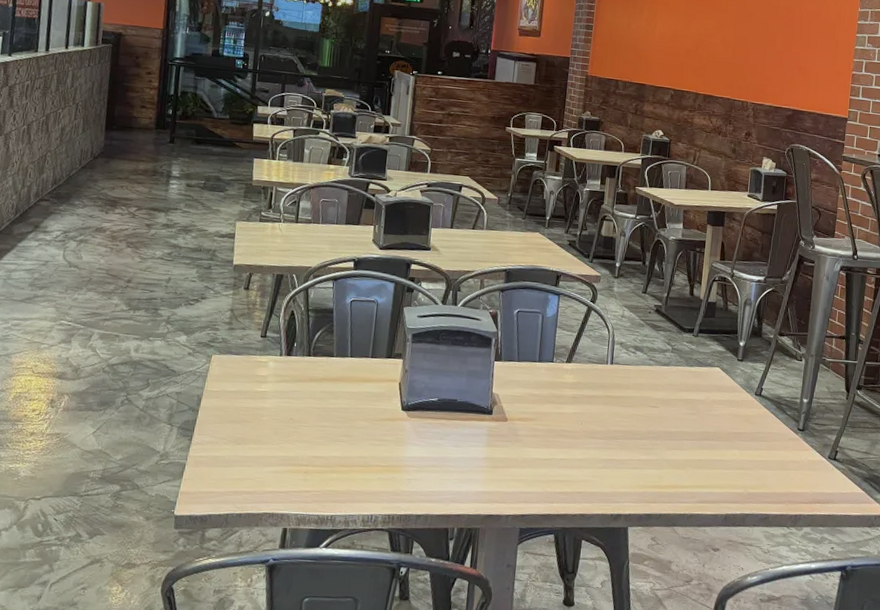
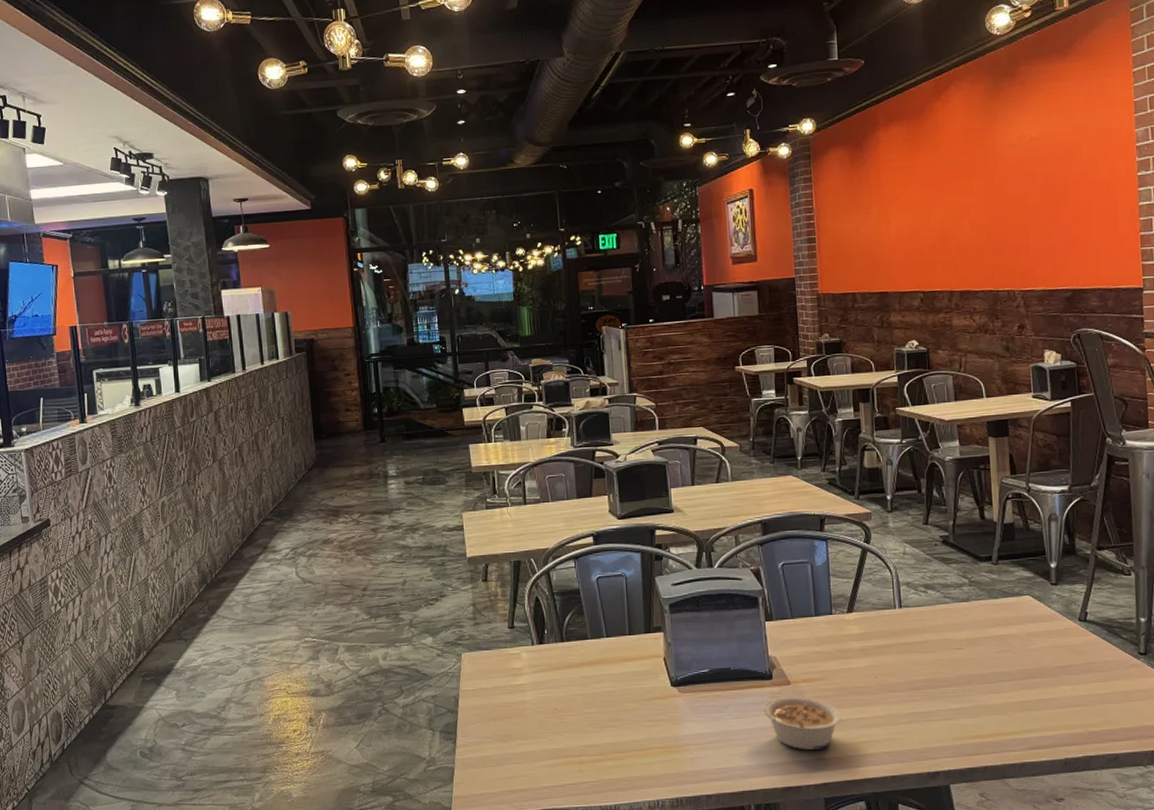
legume: none [479,431,547,484] -> present [763,696,842,751]

